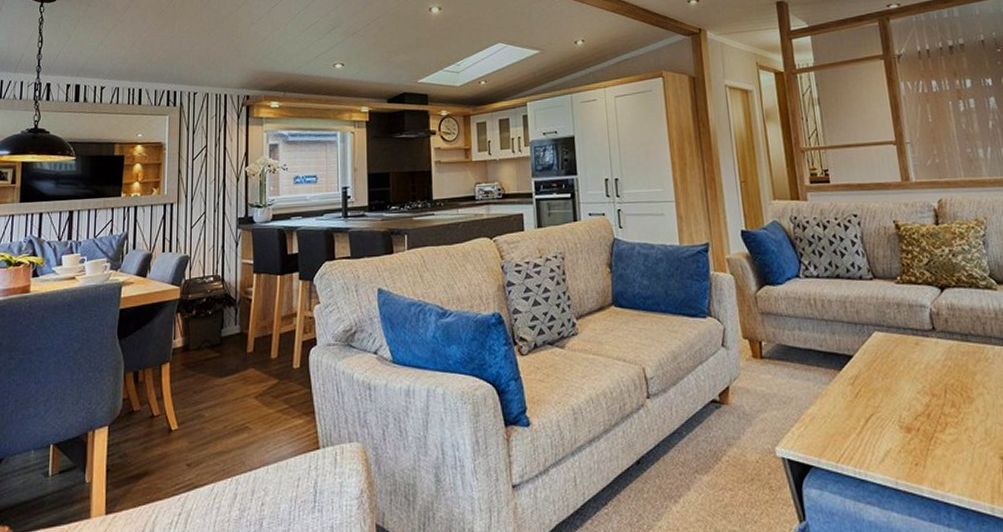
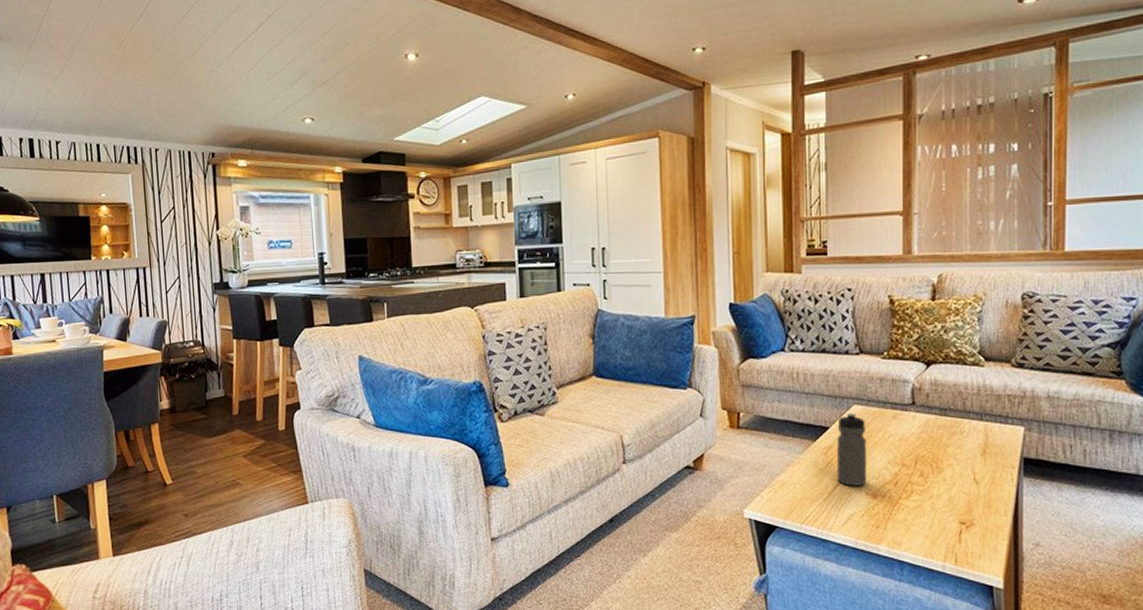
water bottle: none [861,340,899,419] -> present [837,413,867,486]

